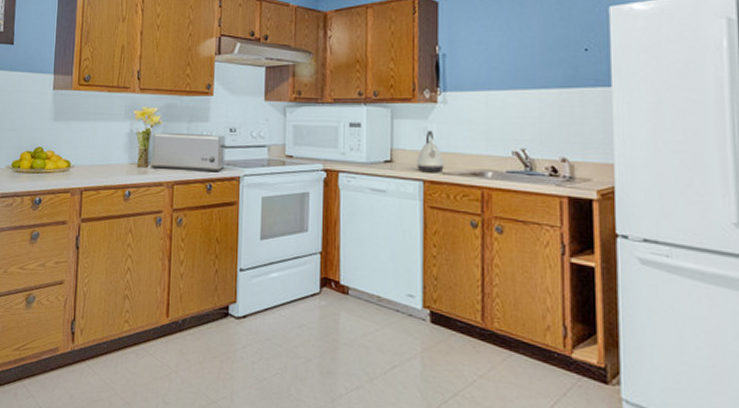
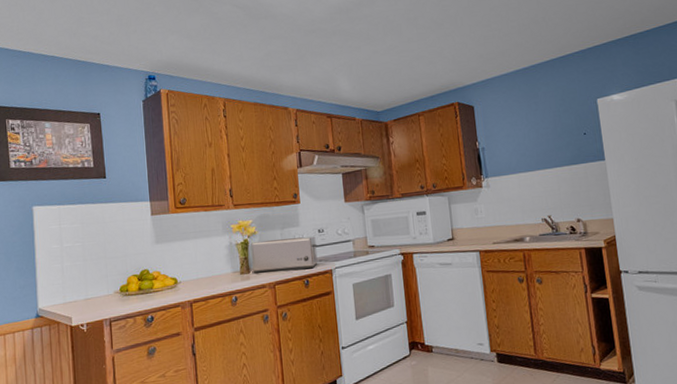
kettle: present [415,131,444,173] -> none [471,210,494,245]

